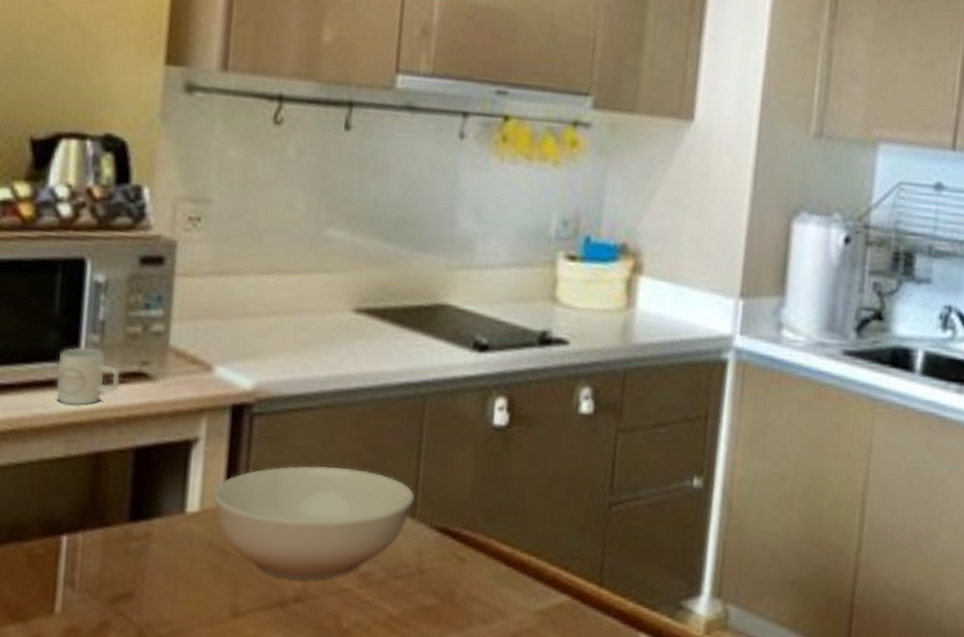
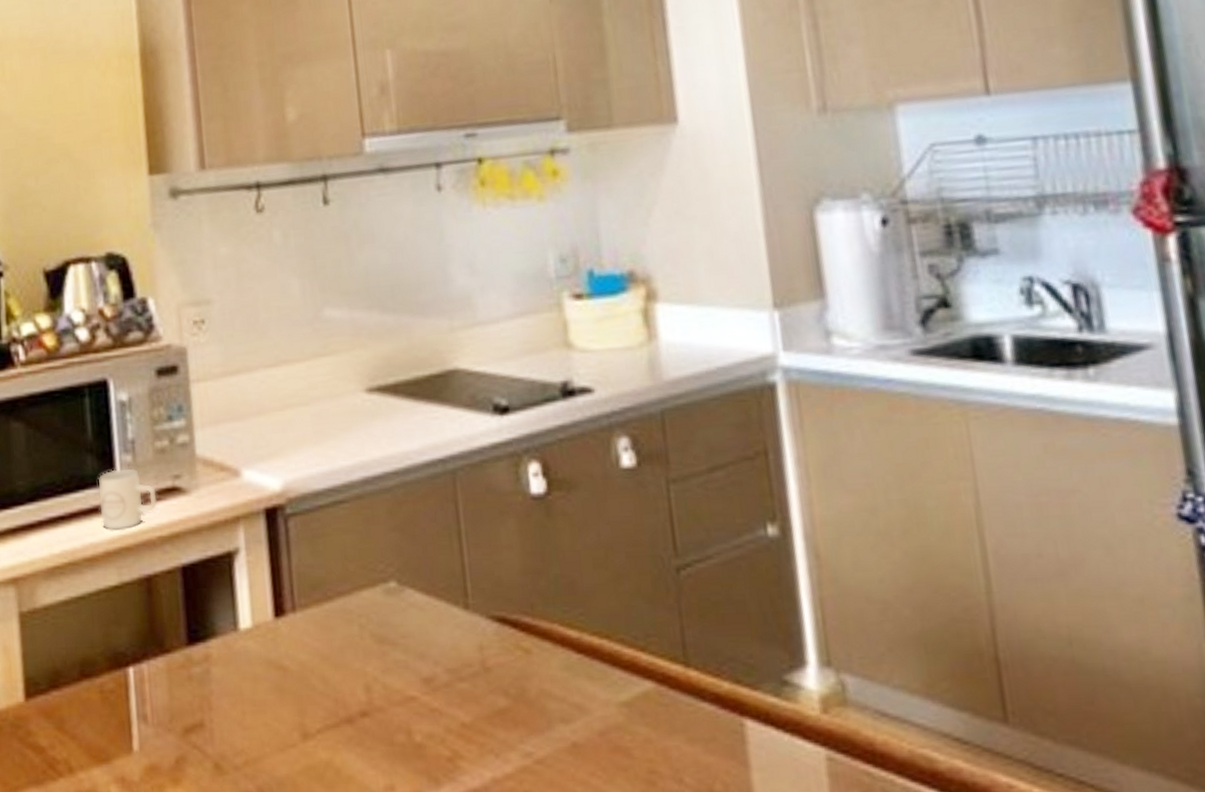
bowl: present [212,465,415,580] -> none [261,561,465,692]

